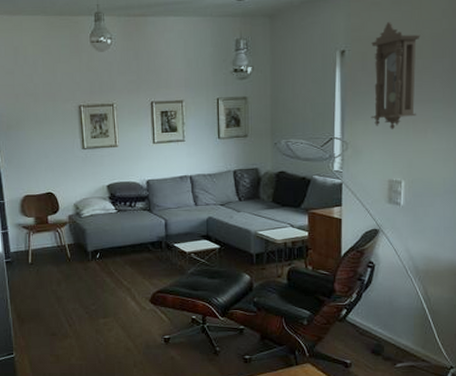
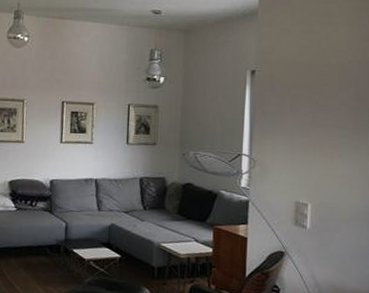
pendulum clock: present [371,22,421,130] -> none [279,48,327,151]

